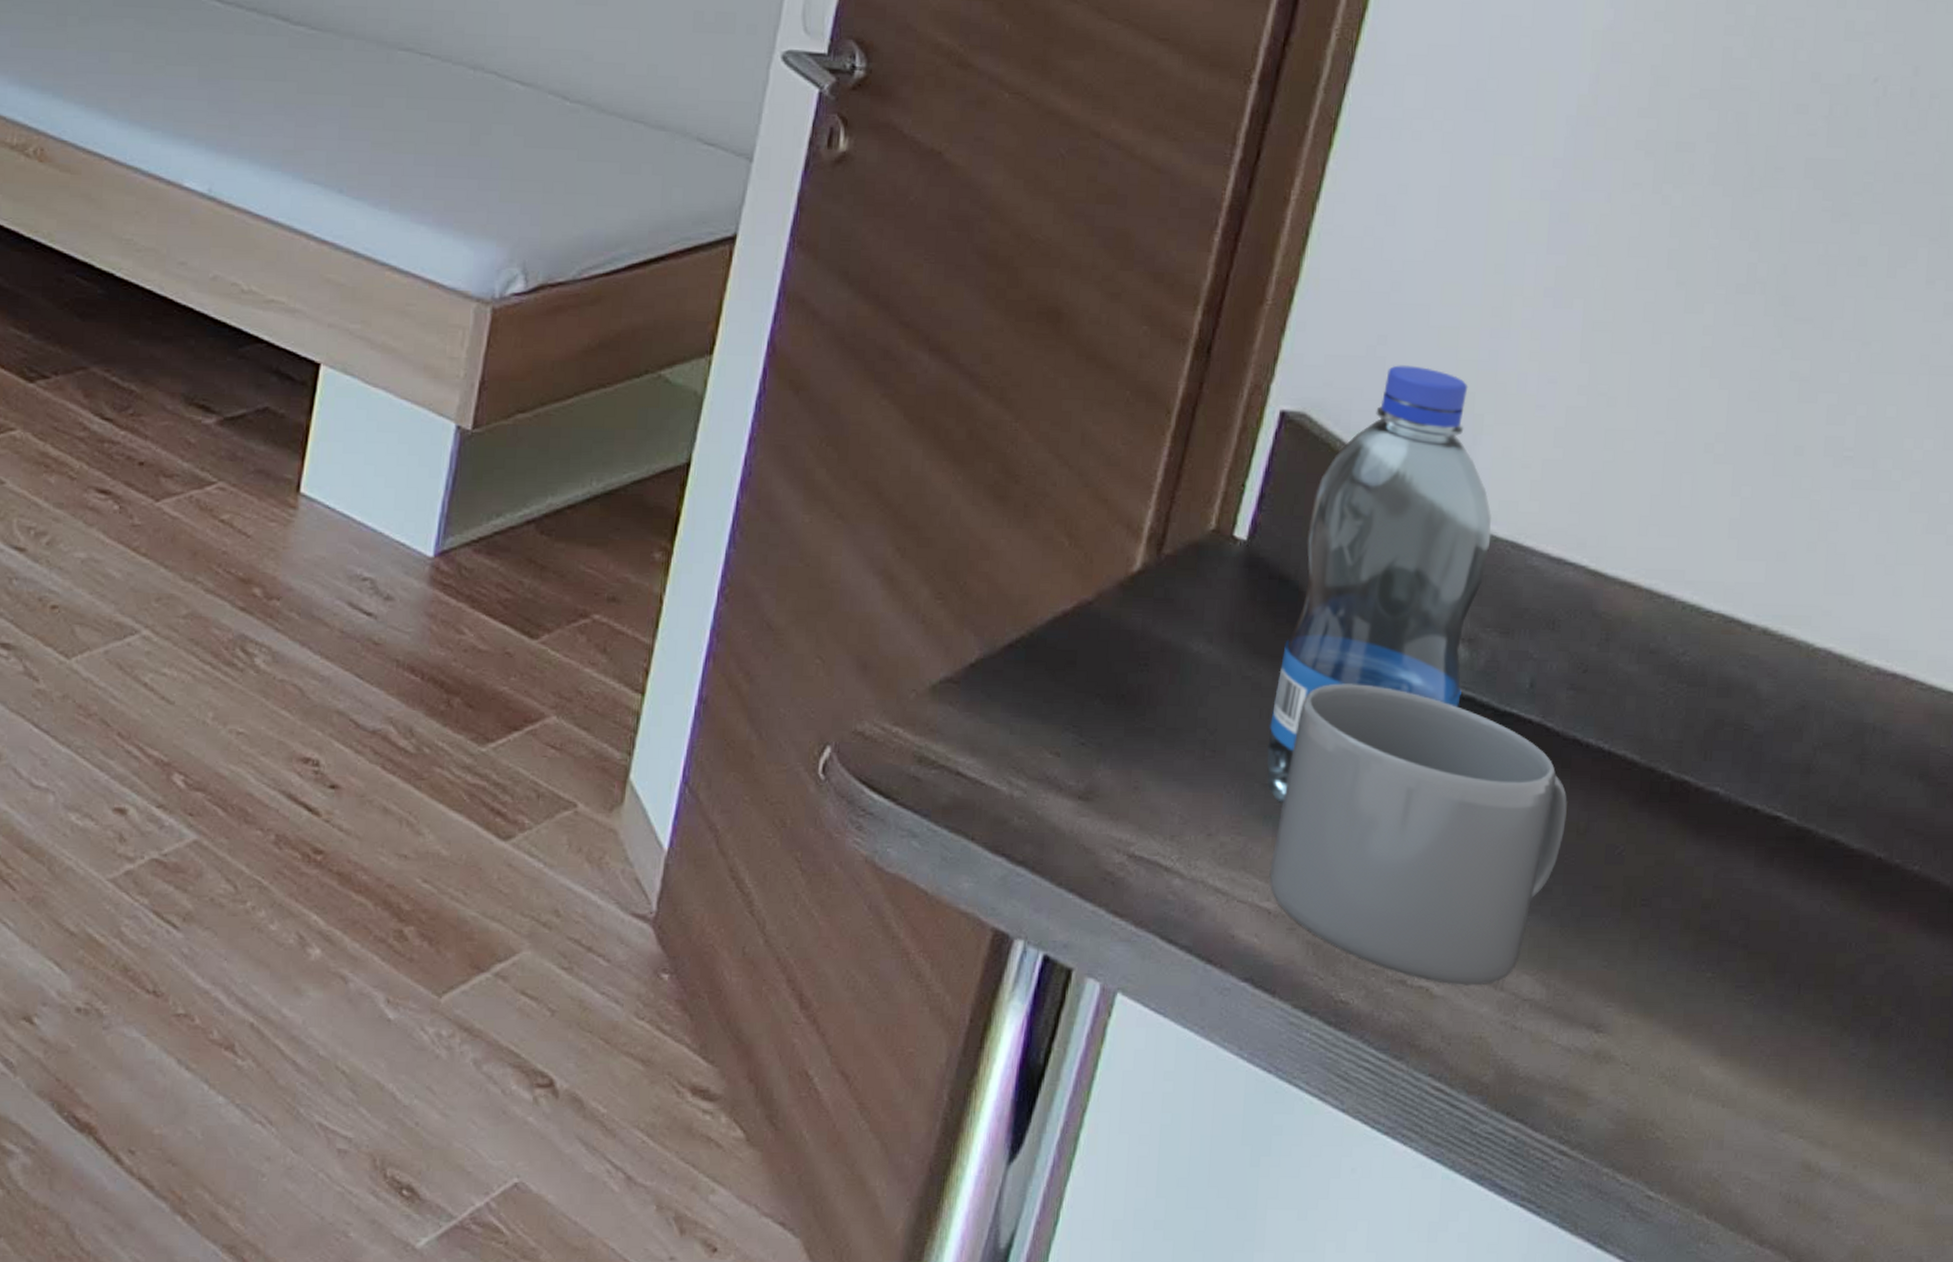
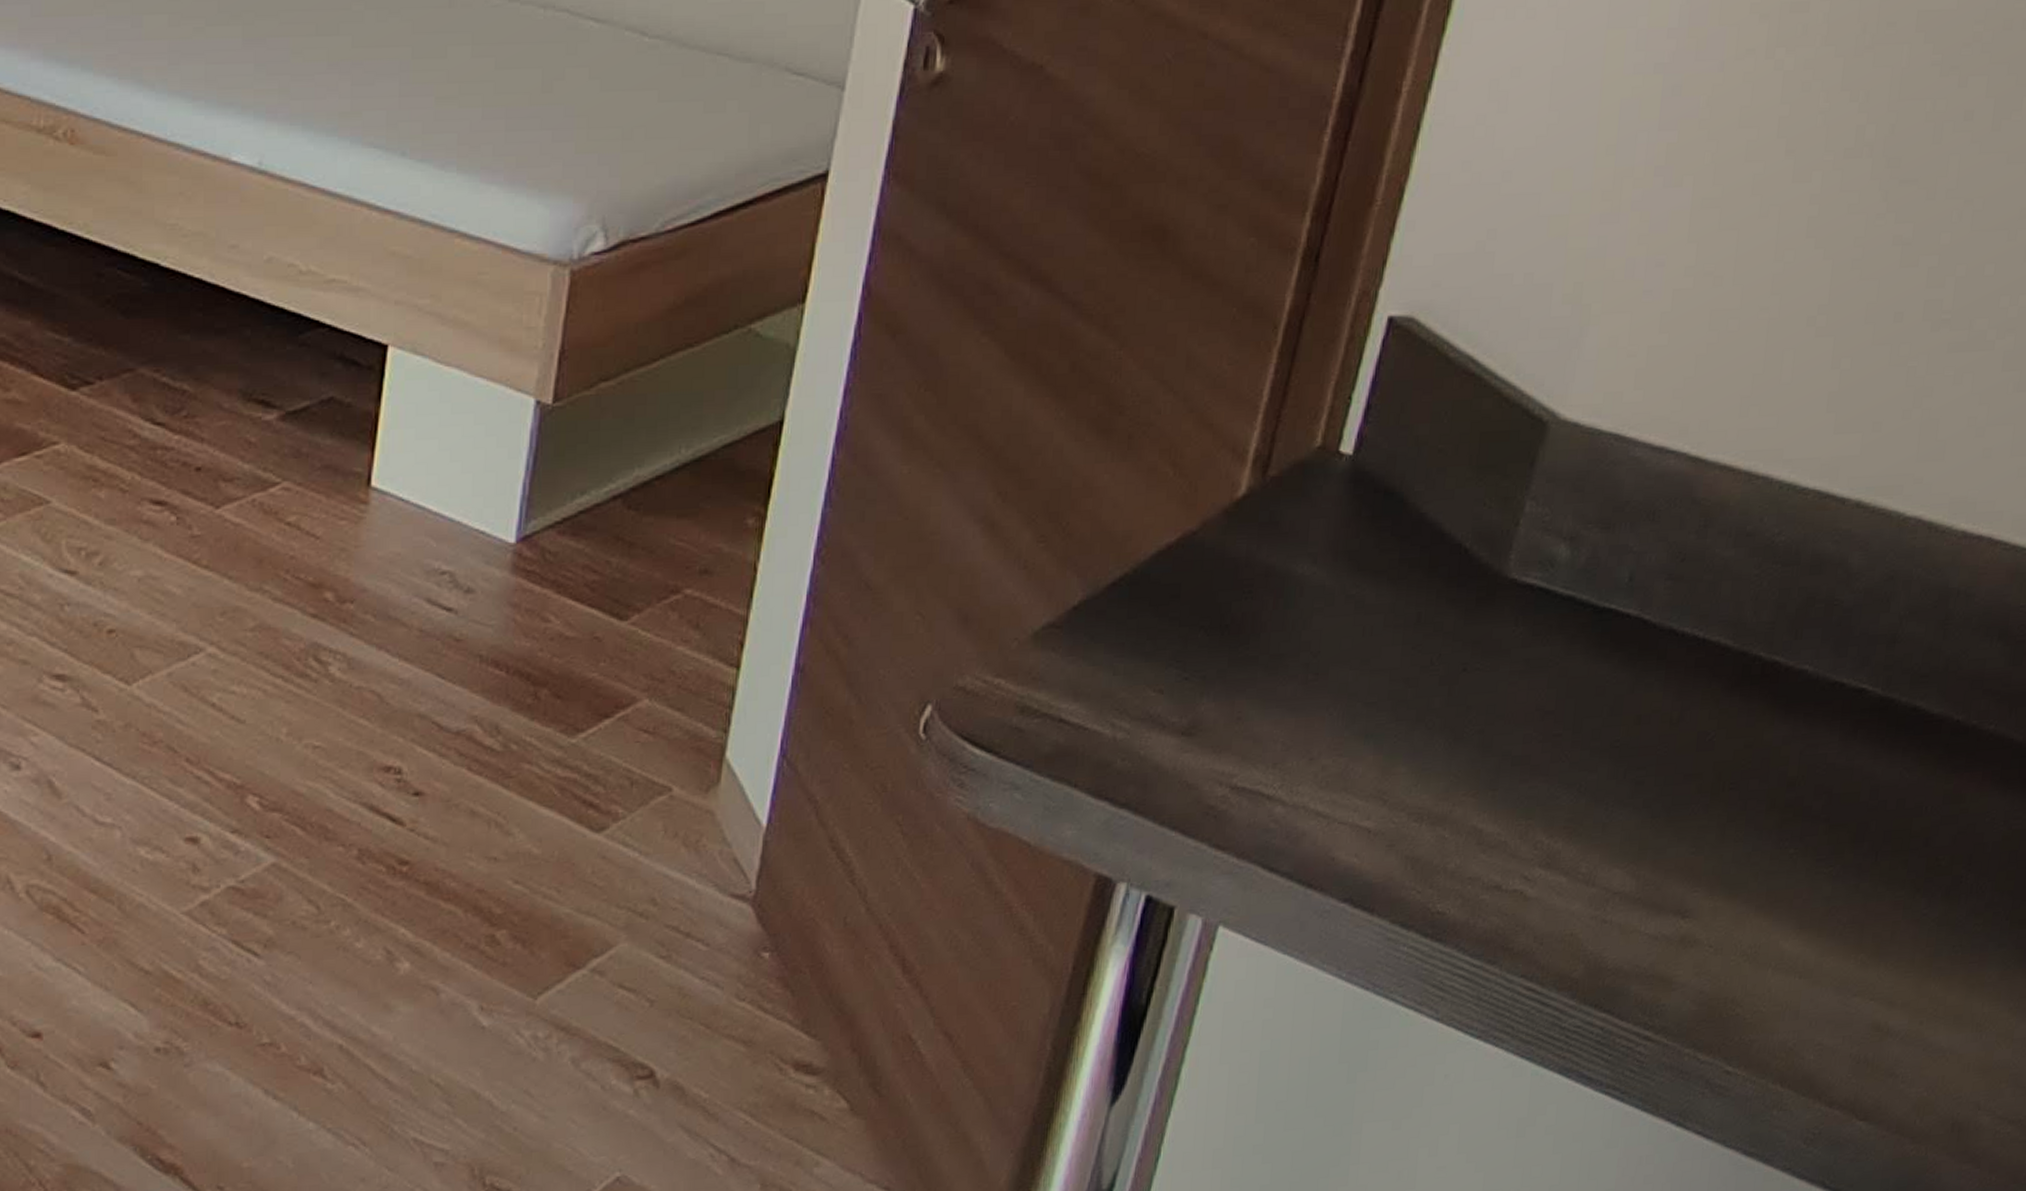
bottle: present [1266,365,1492,803] -> none [1368,259,1596,720]
mug: present [1269,683,1568,986] -> none [1370,592,1662,885]

